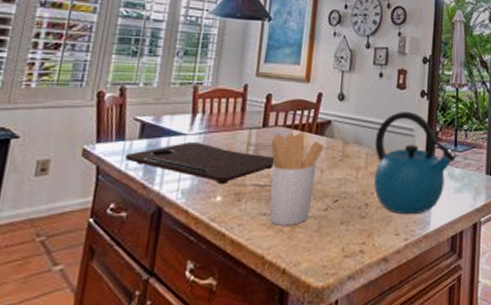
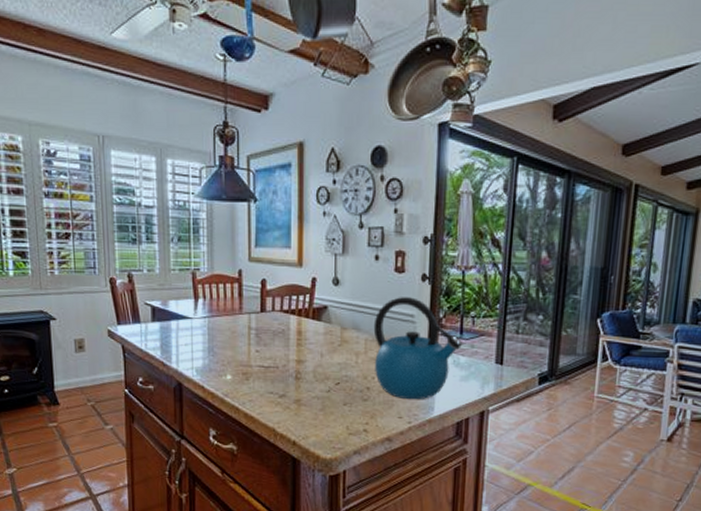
cutting board: present [125,142,275,184] -> none [143,326,276,364]
utensil holder: present [269,133,324,226] -> none [270,318,322,404]

